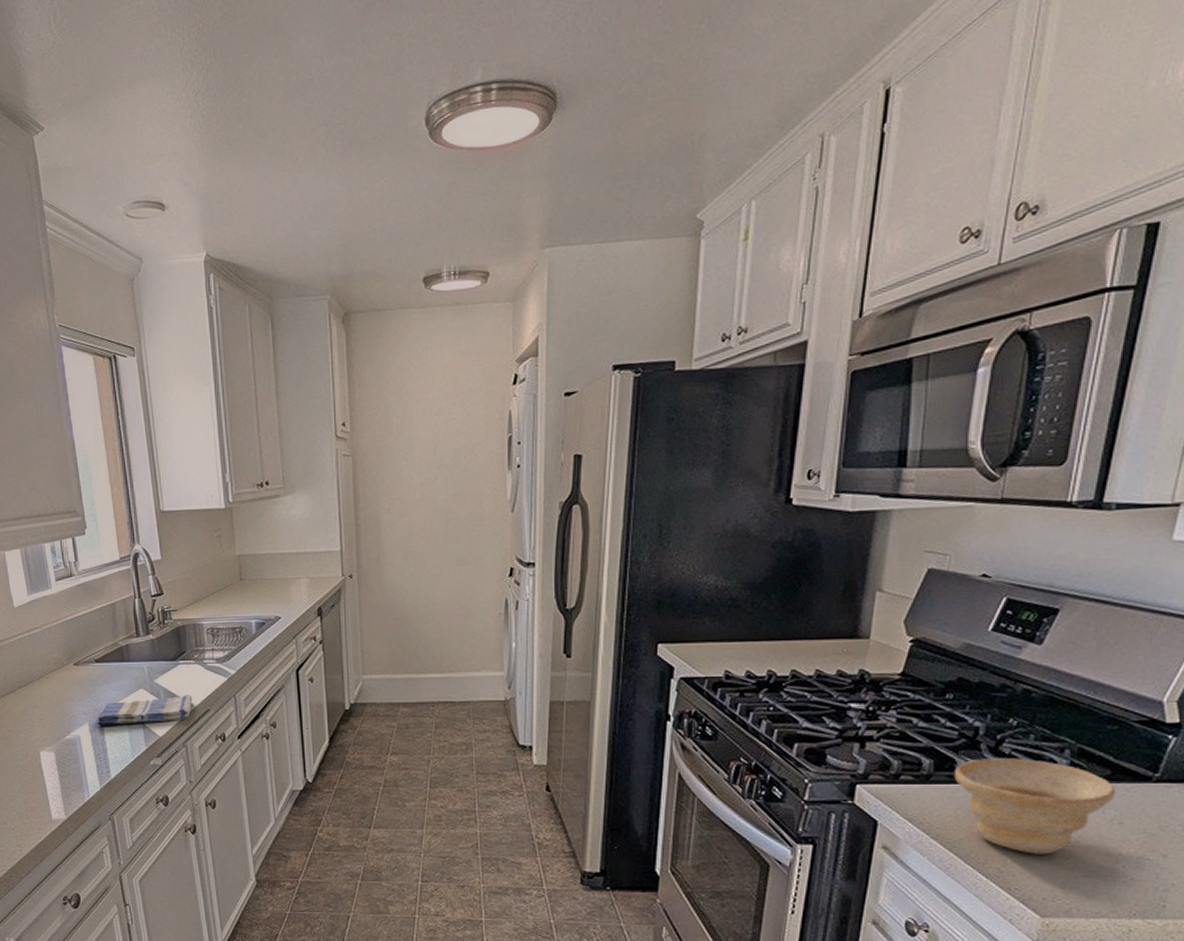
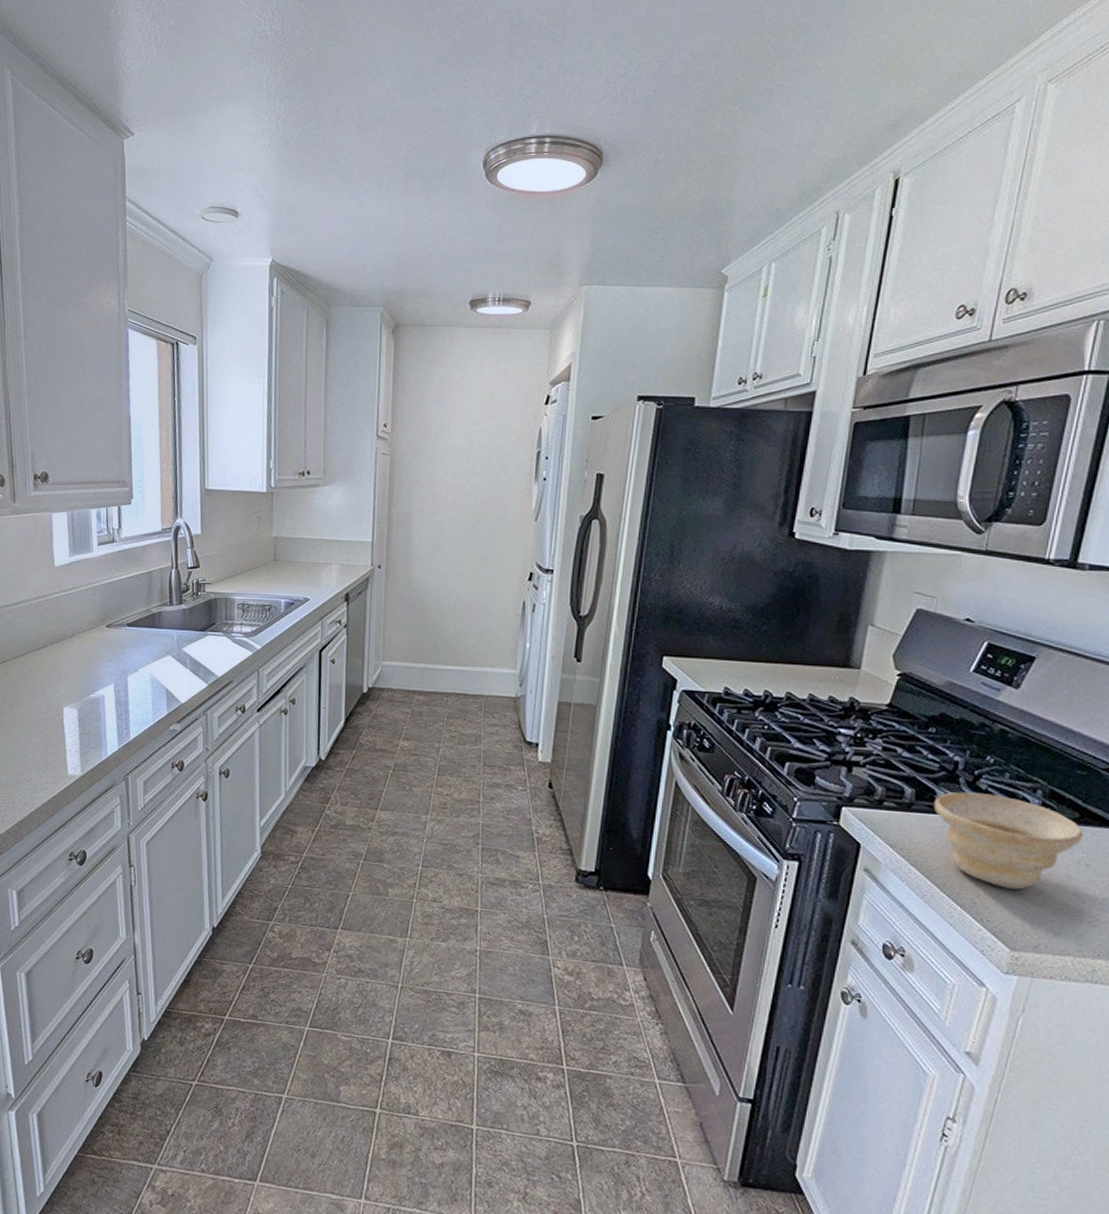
dish towel: present [97,695,193,726] -> none [122,665,218,689]

